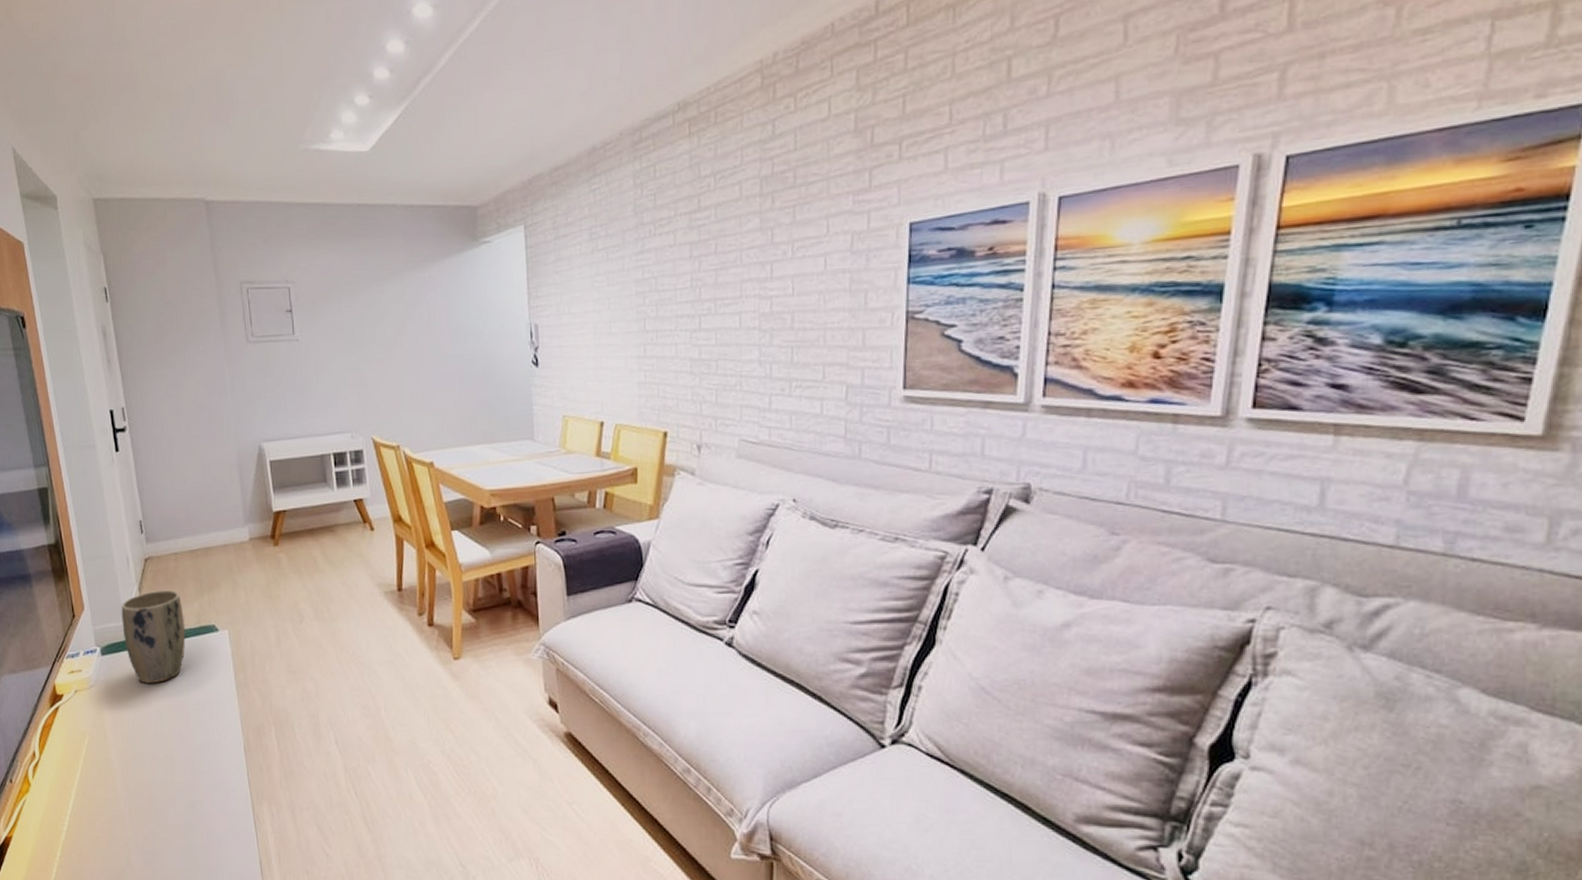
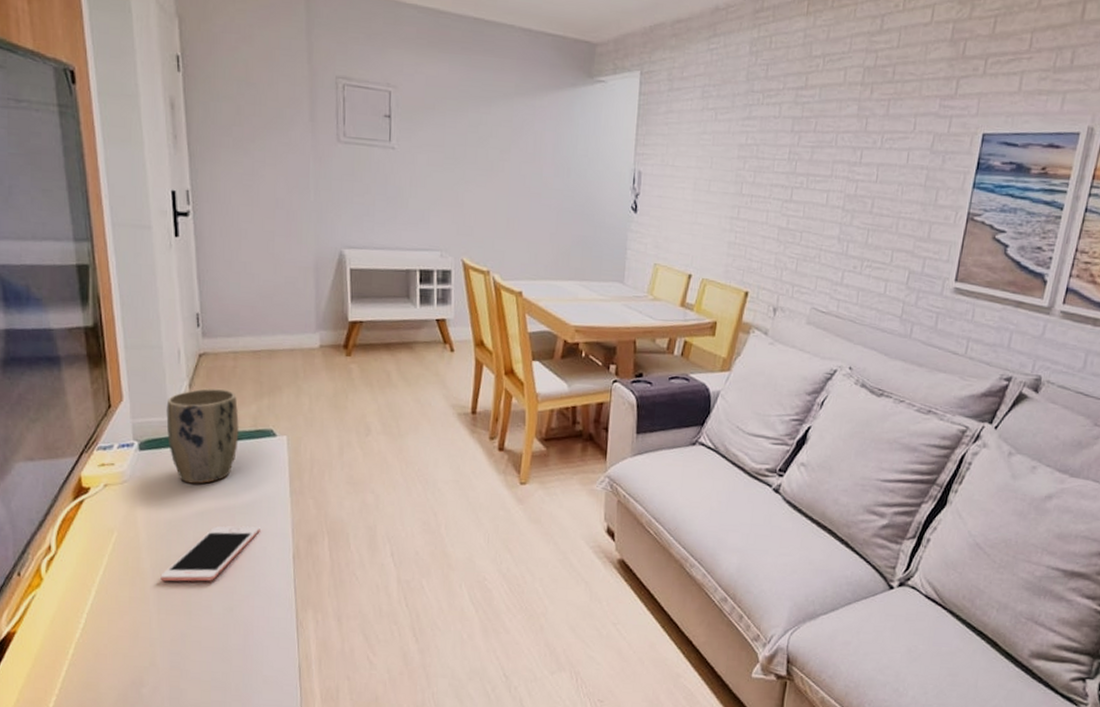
cell phone: none [129,722,213,781] -> present [160,526,260,582]

